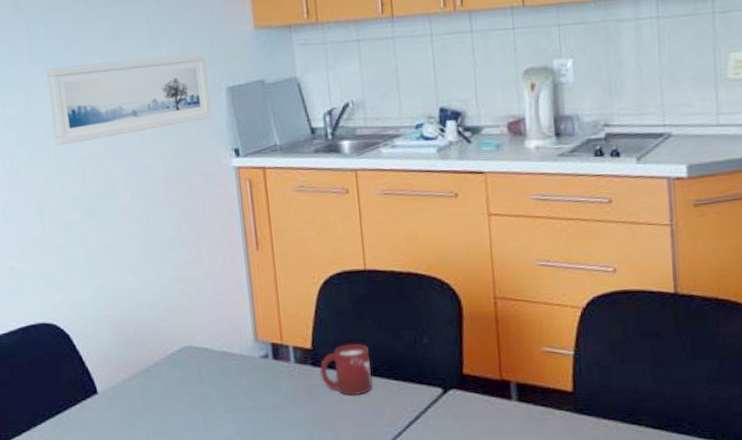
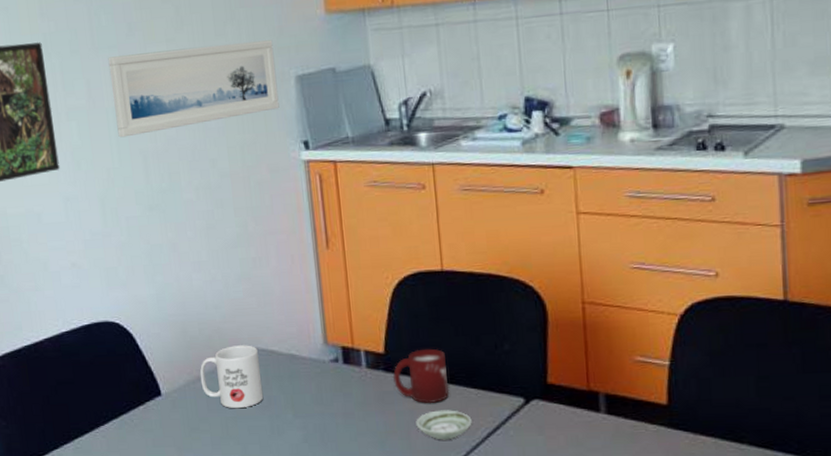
mug: none [135,343,197,405] -> present [199,345,264,408]
saucer: none [342,401,394,430] -> present [416,410,472,440]

